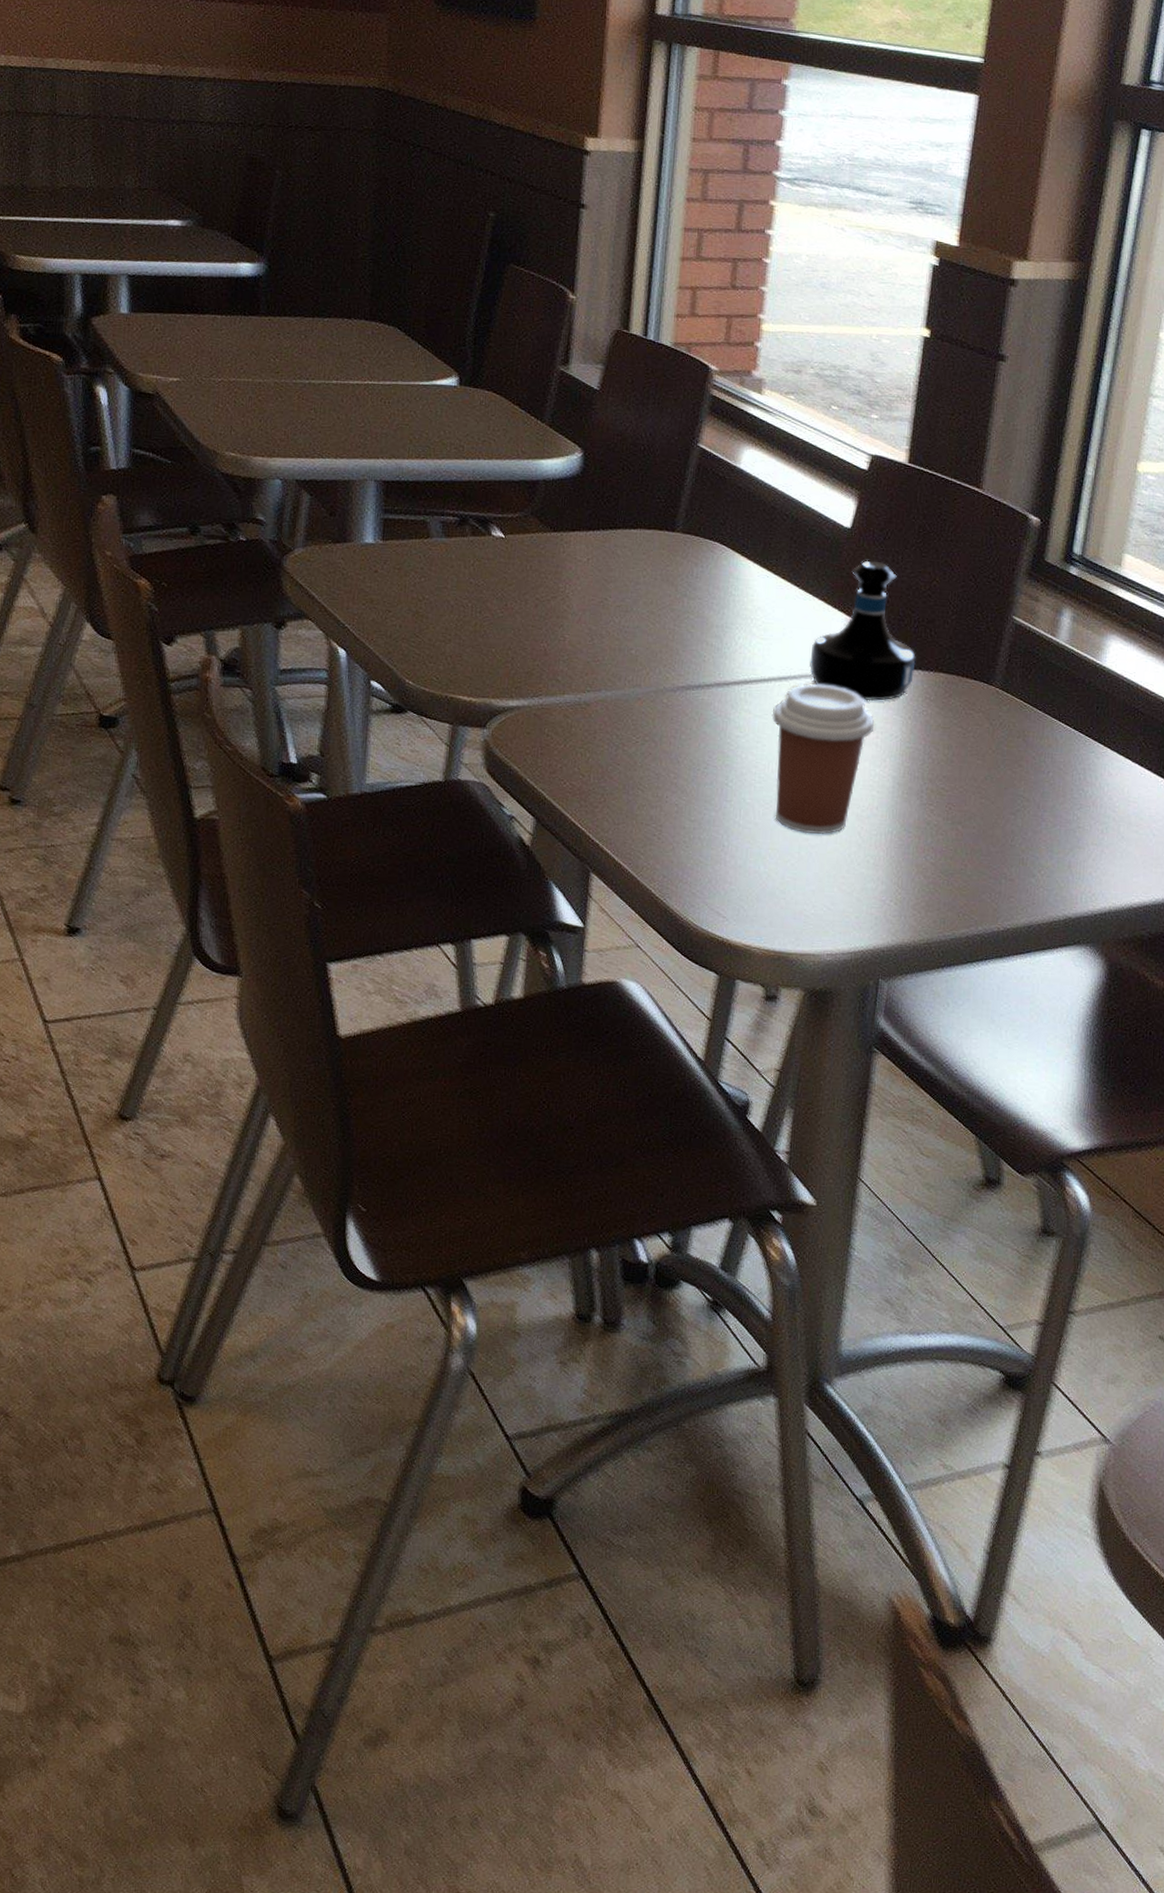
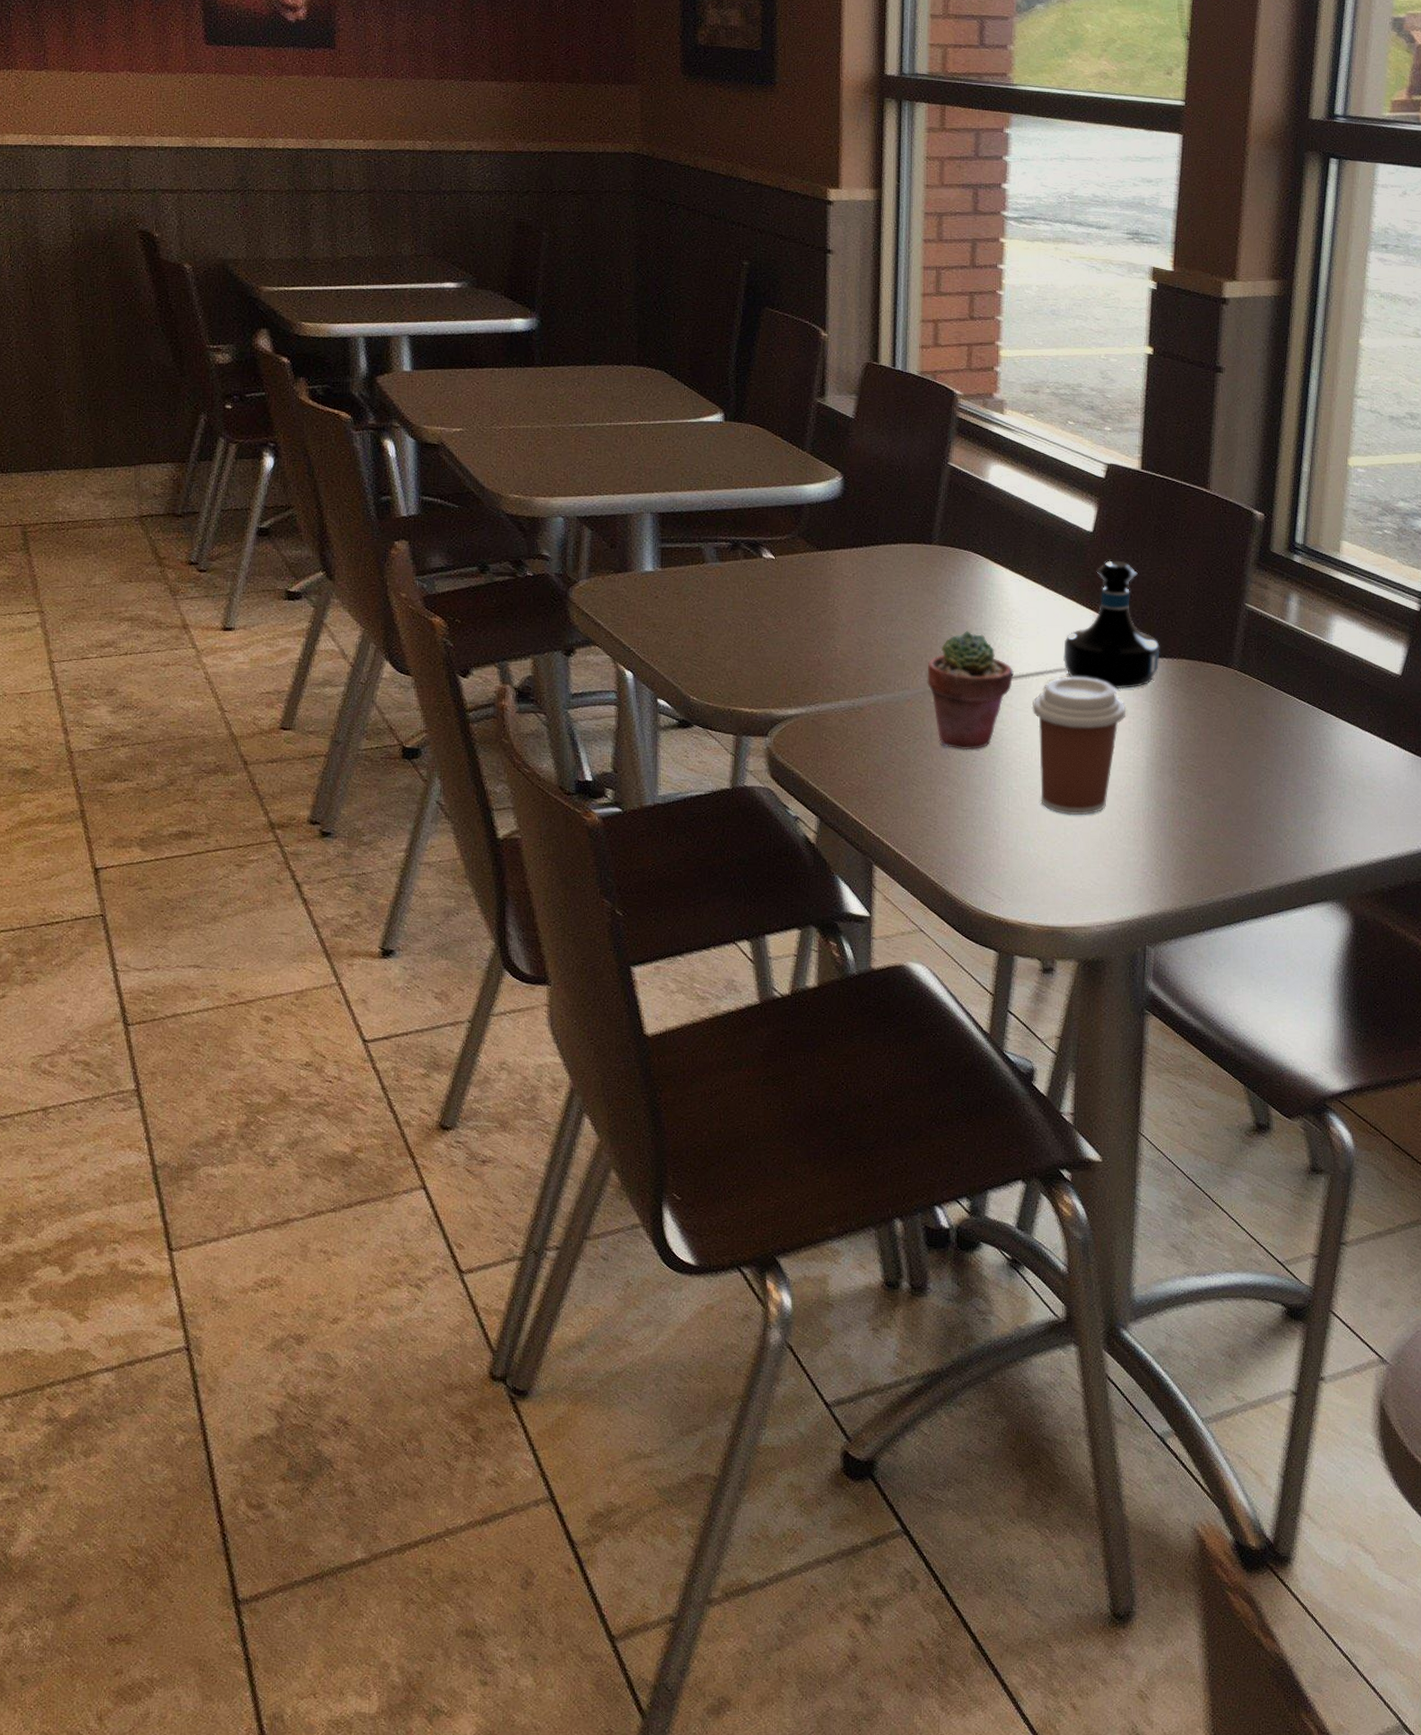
potted succulent: none [660,626,755,757] -> present [927,630,1014,750]

